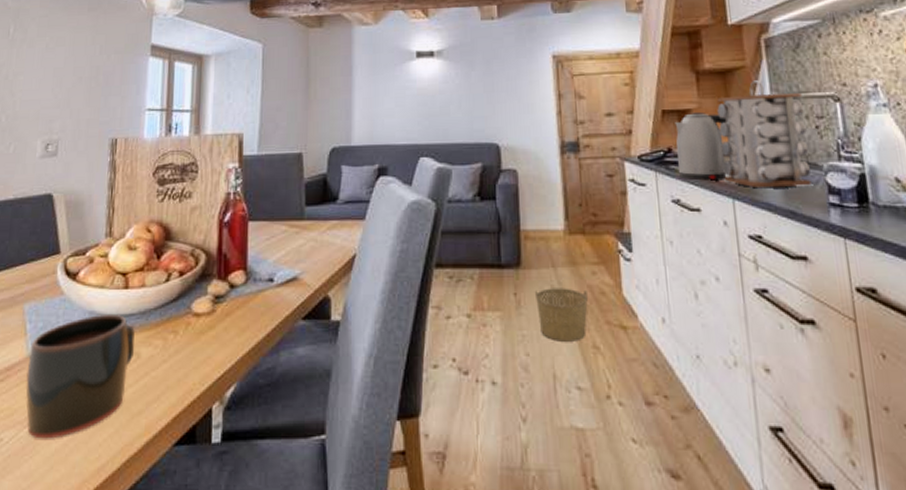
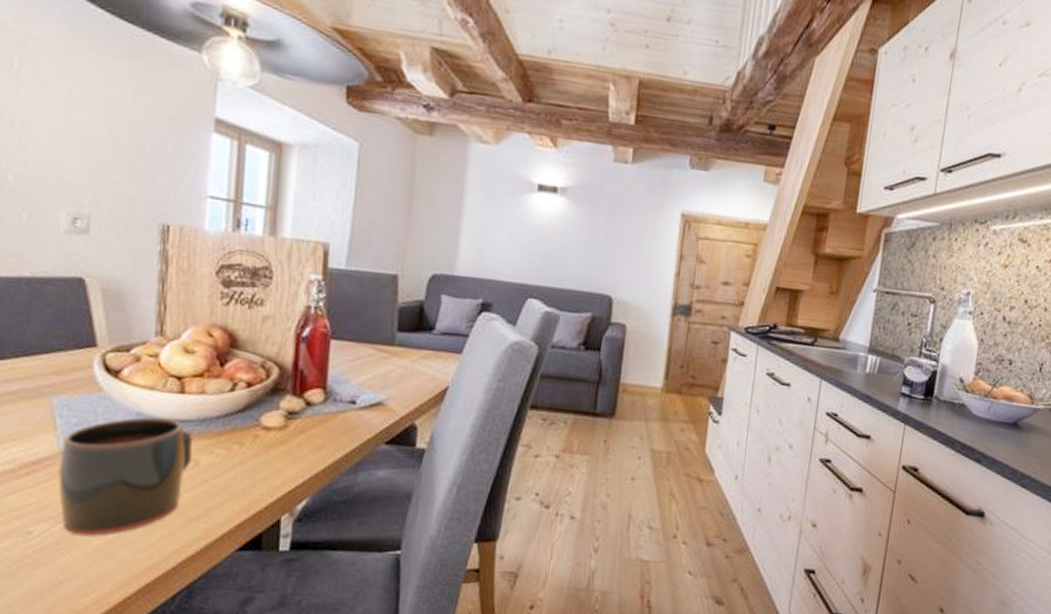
basket: present [534,288,588,342] -> none [623,439,673,488]
kettle: present [675,111,728,181] -> none [777,293,834,361]
spice rack: present [717,80,812,189] -> none [817,272,904,376]

